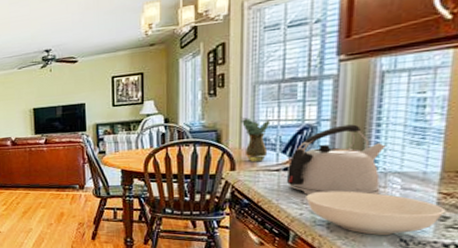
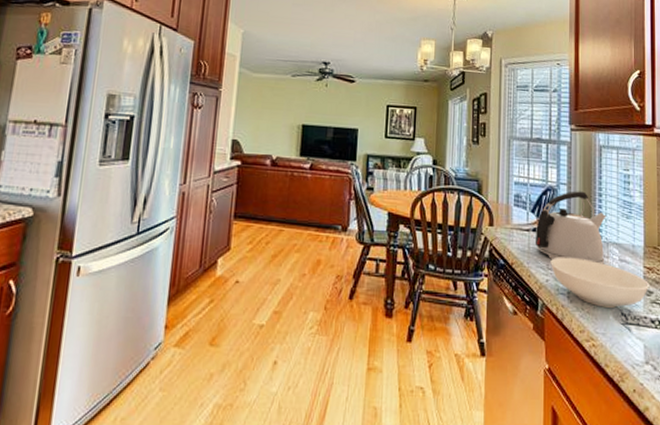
vase: present [241,117,271,162] -> none [498,169,522,220]

